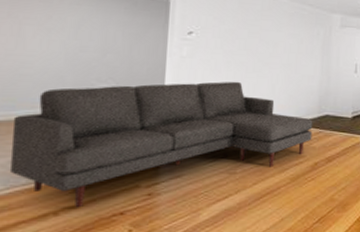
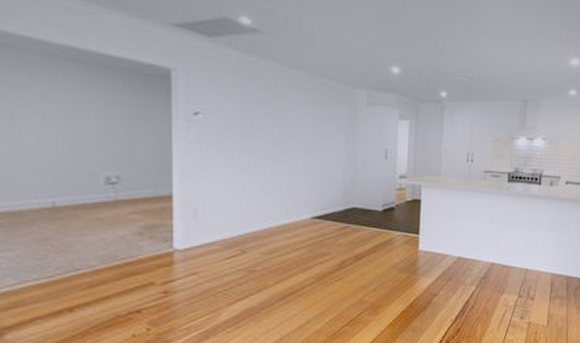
sofa: present [9,81,313,208] -> none [16,169,339,305]

